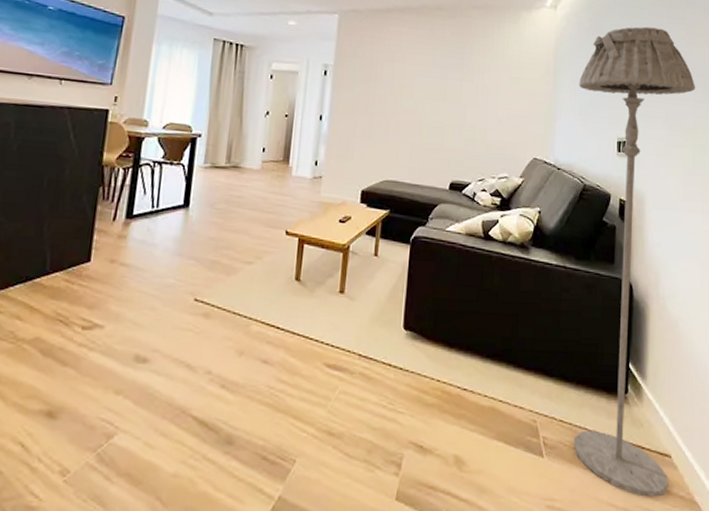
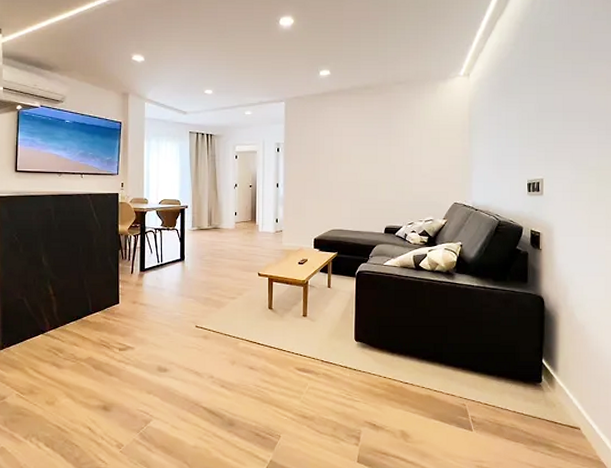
floor lamp: present [574,26,696,499] -> none [491,83,599,460]

